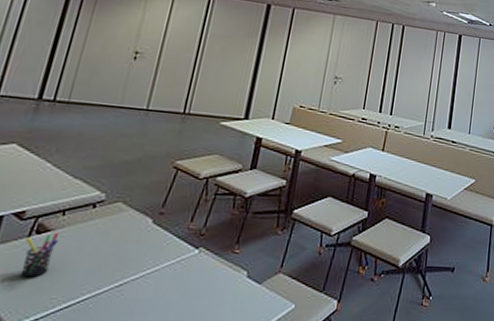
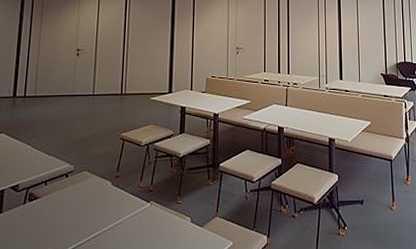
pen holder: present [20,232,60,278] -> none [22,199,46,236]

